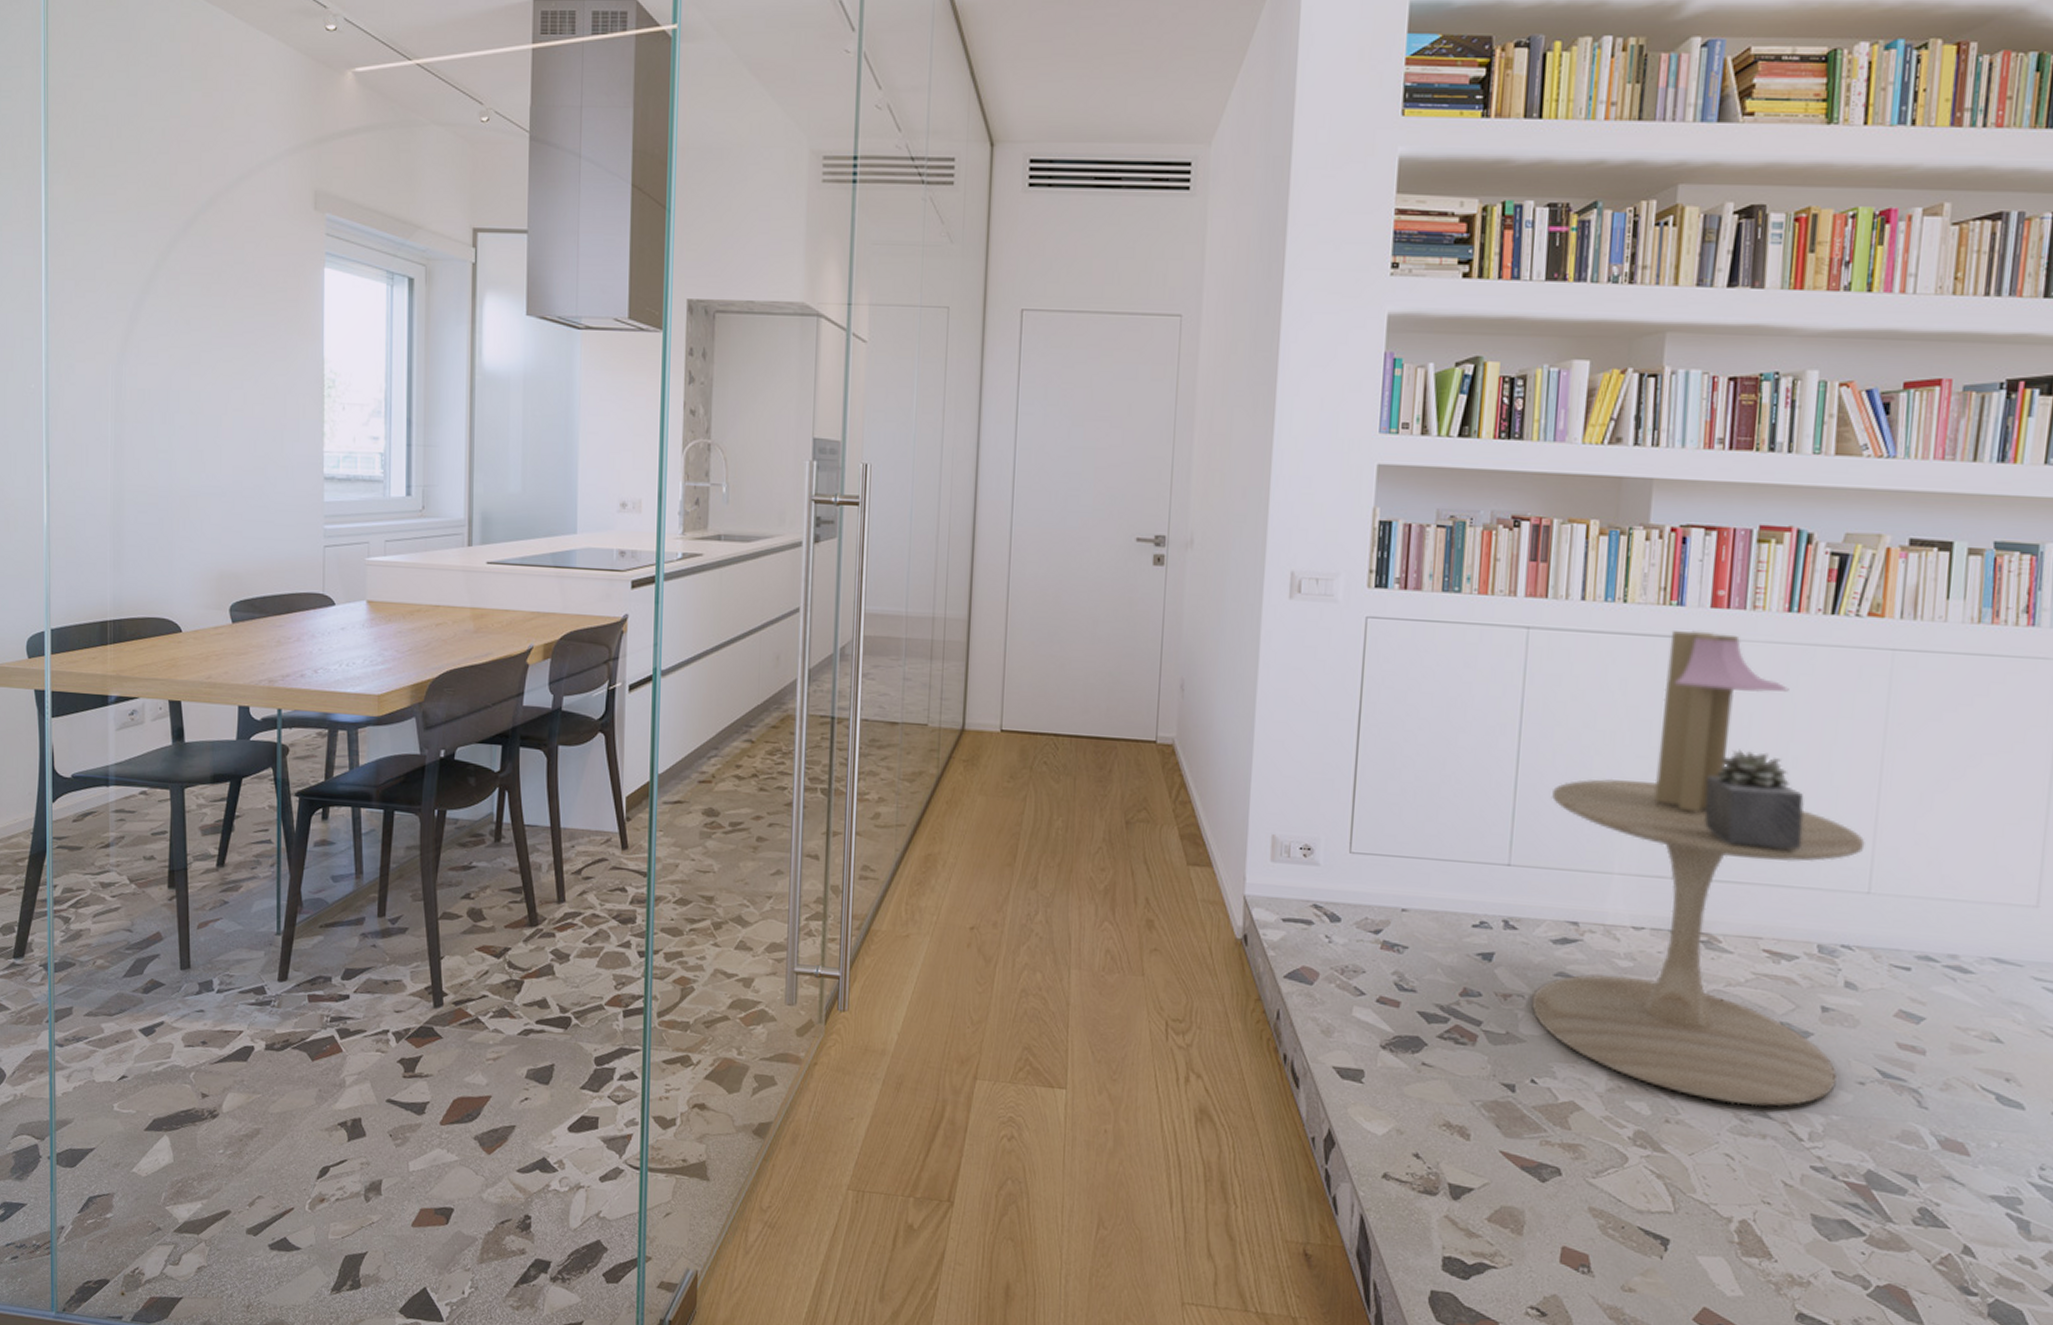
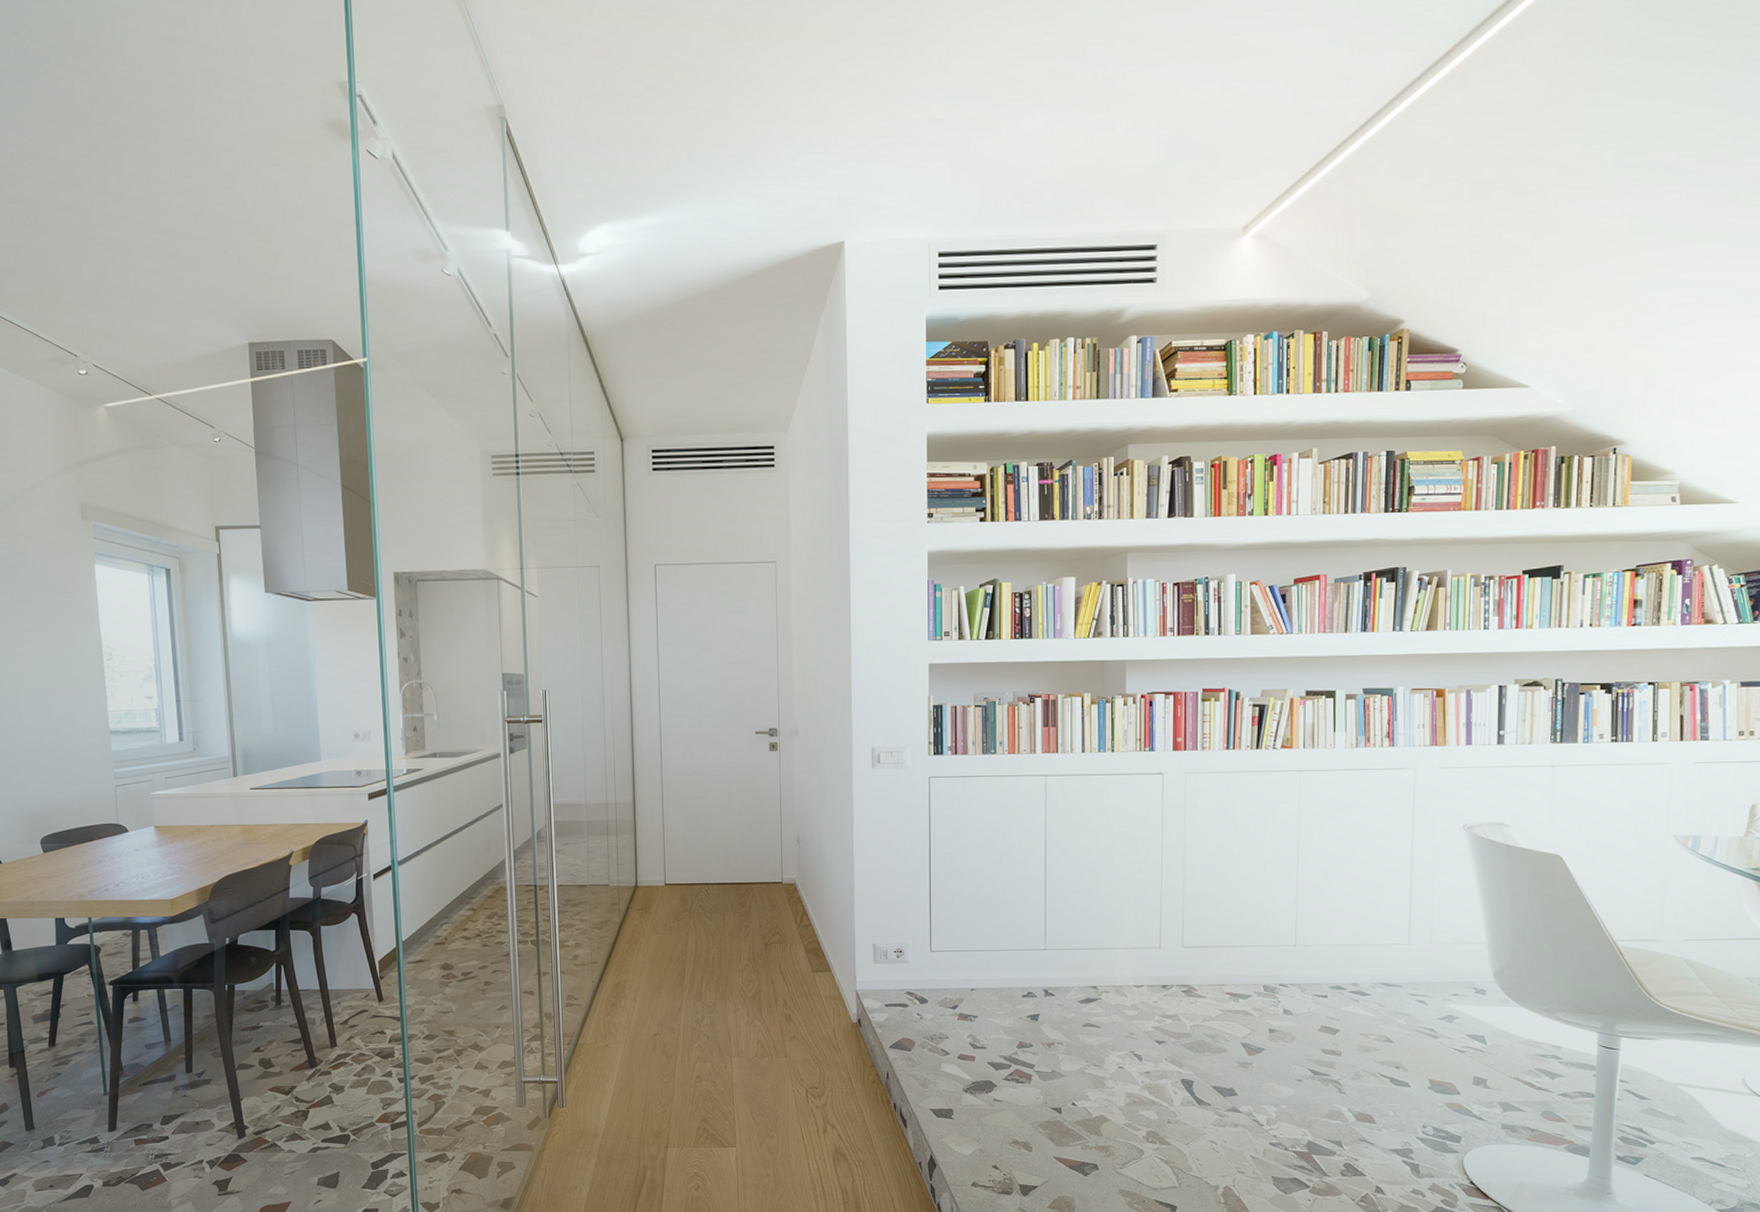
side table: present [1530,778,1865,1107] -> none [1067,880,1291,1105]
table lamp: present [1654,630,1789,812] -> none [1143,768,1231,899]
succulent plant: present [1704,749,1804,850] -> none [1178,851,1248,920]

